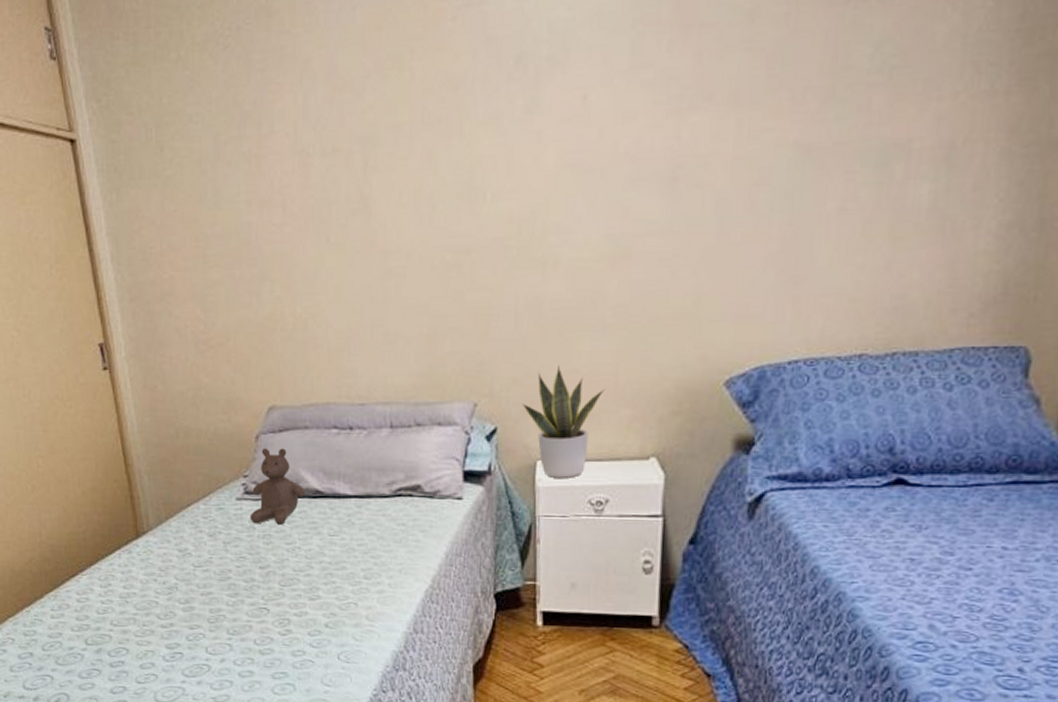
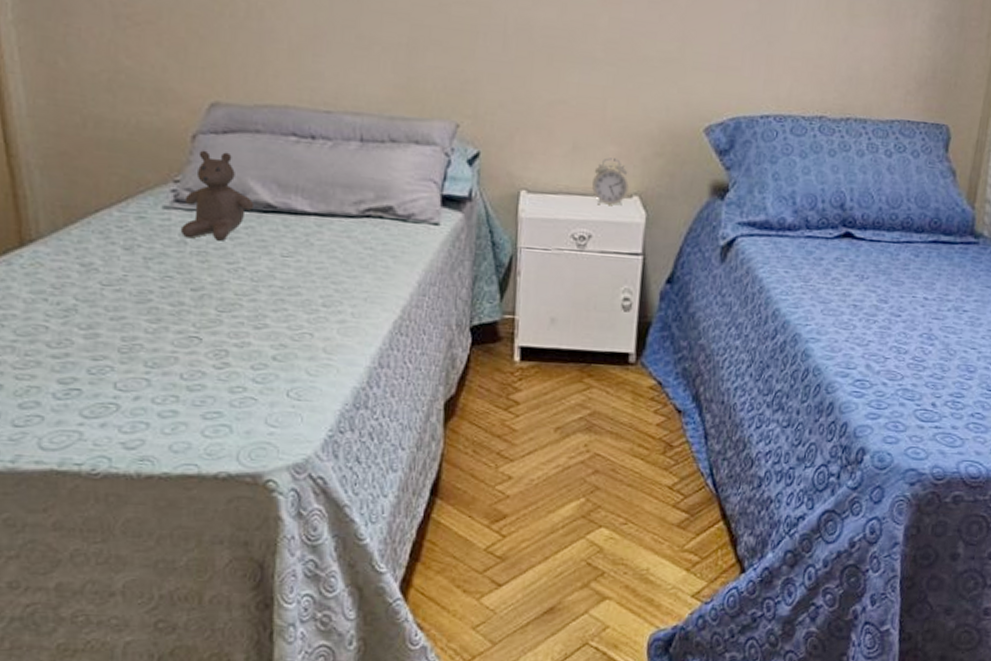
potted plant: present [522,365,604,478] -> none [508,93,591,211]
alarm clock: none [608,421,645,470] -> present [592,157,629,206]

